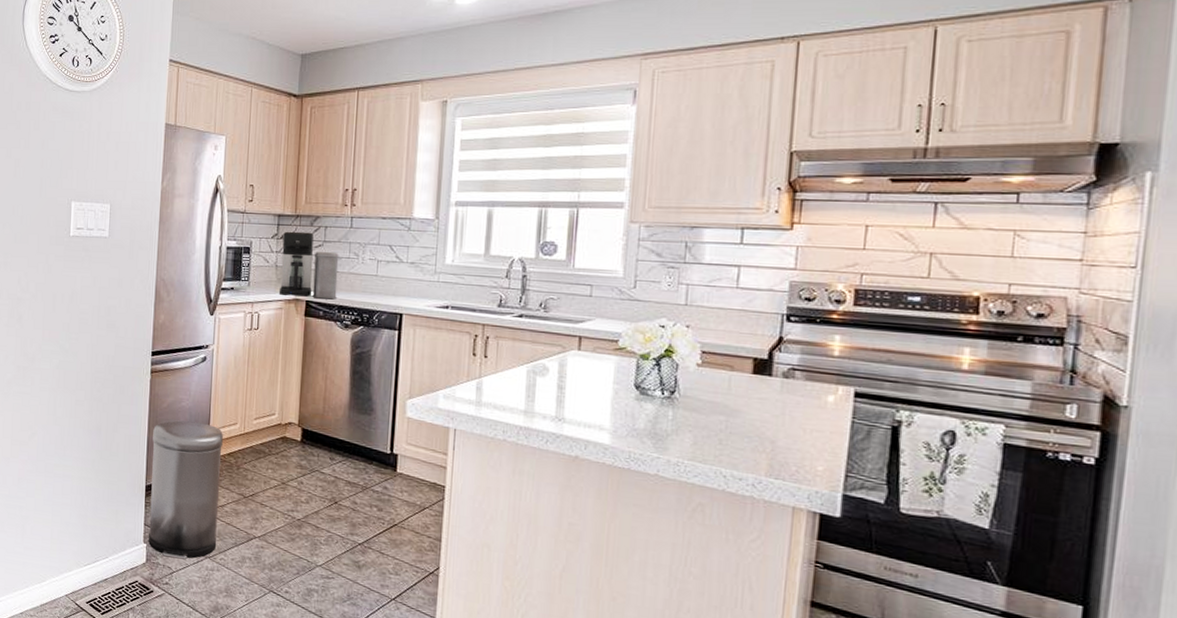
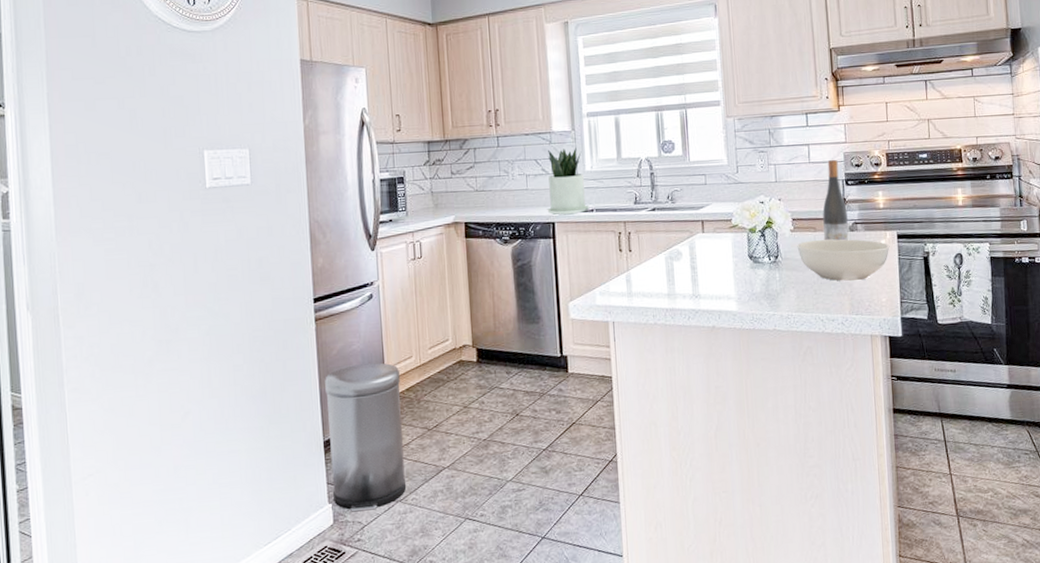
coffee maker: present [280,231,314,297] -> none [435,155,469,220]
canister: present [312,252,339,300] -> none [467,172,493,219]
planter: none [396,236,445,309] -> present [547,148,590,215]
bowl: none [703,380,841,440] -> present [797,239,890,282]
wine bottle: none [742,287,783,388] -> present [822,159,849,241]

